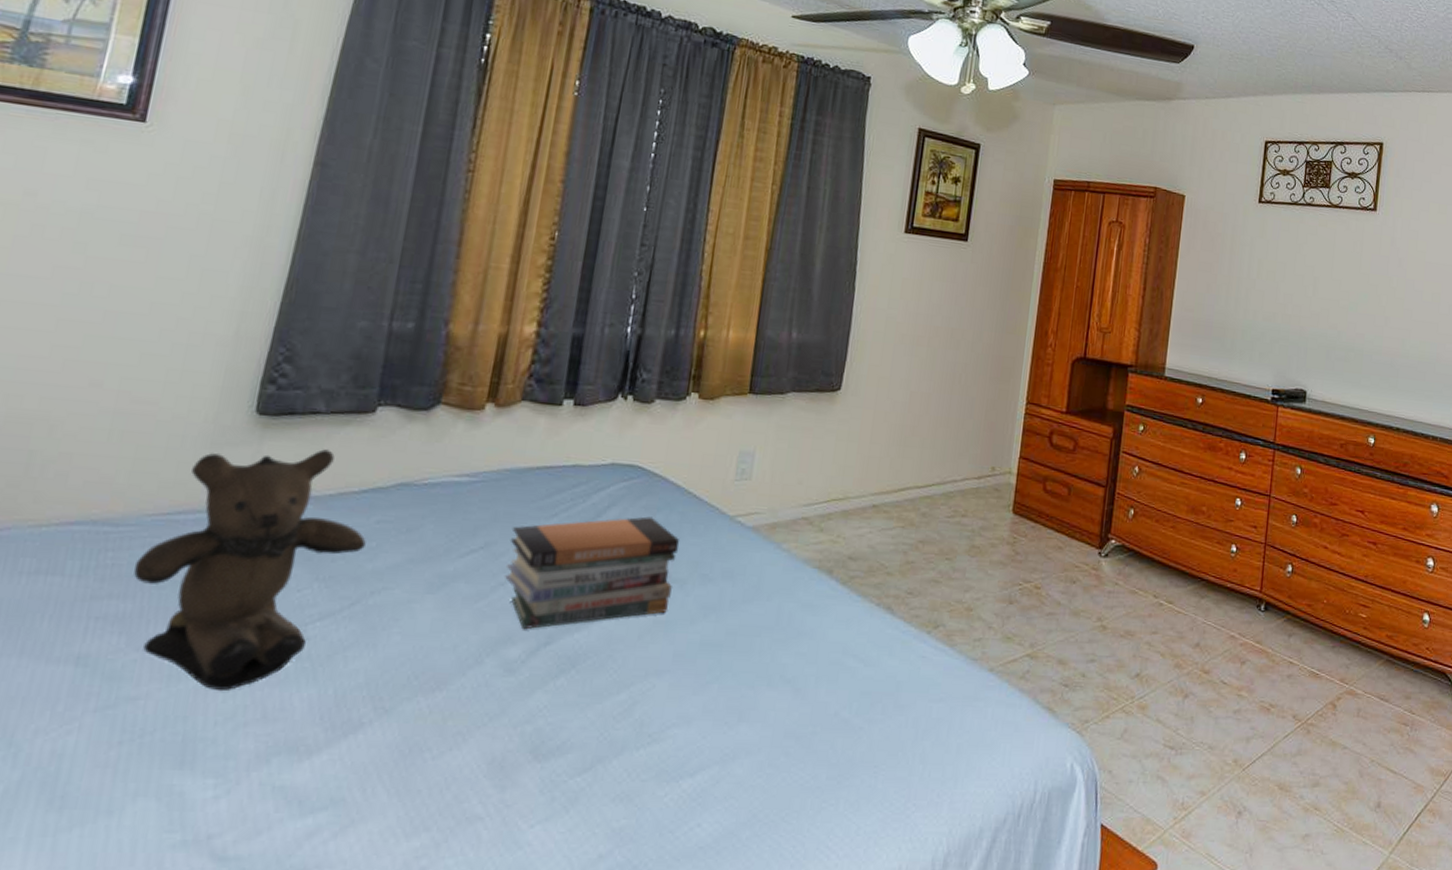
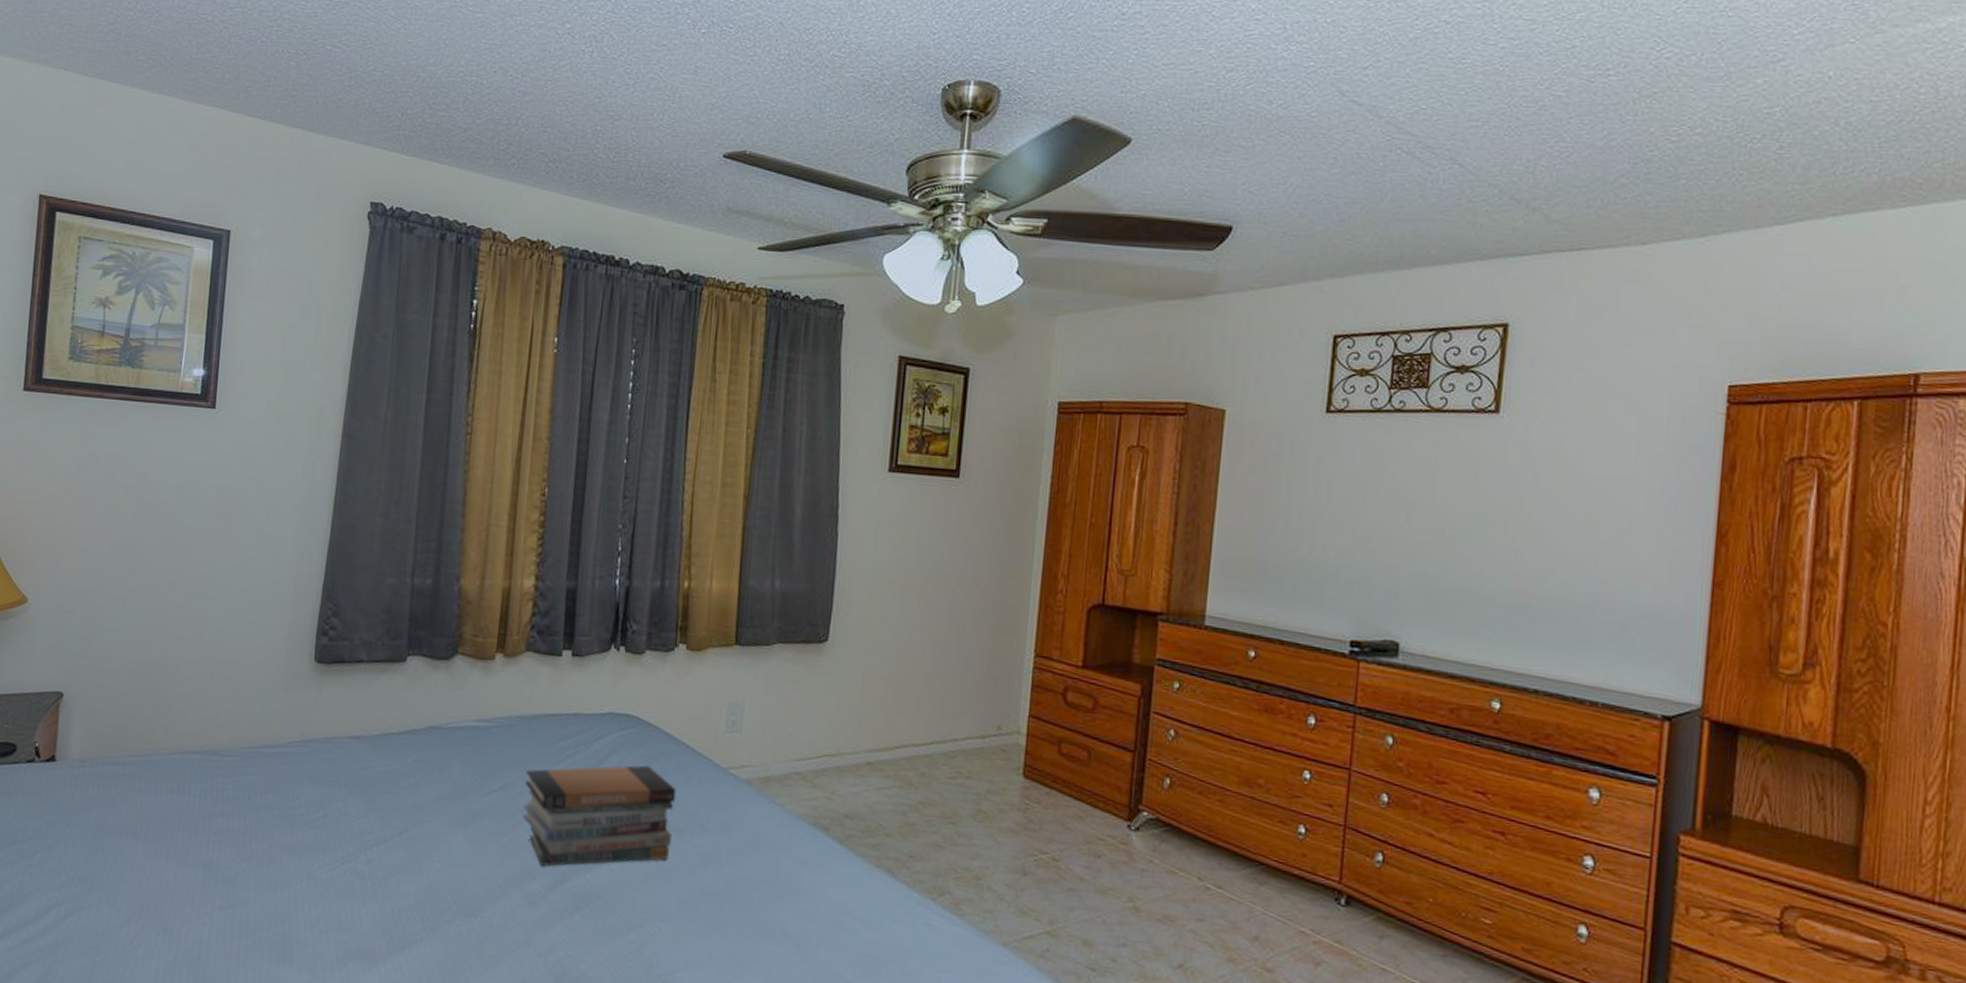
teddy bear: present [133,449,366,692] -> none [237,694,407,902]

